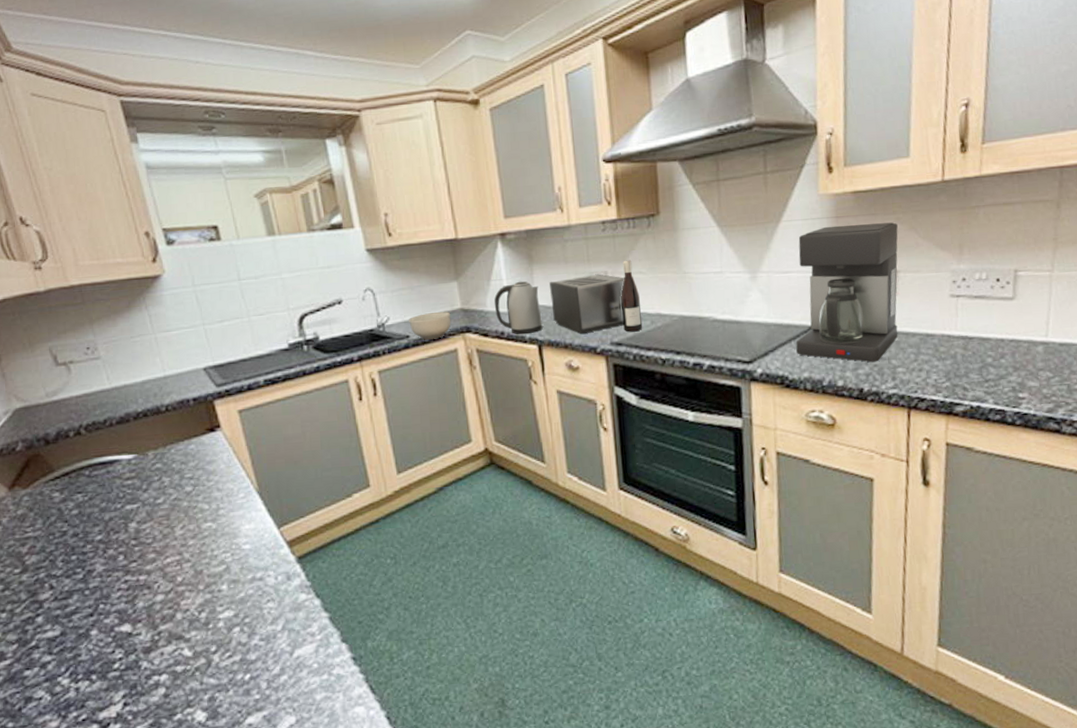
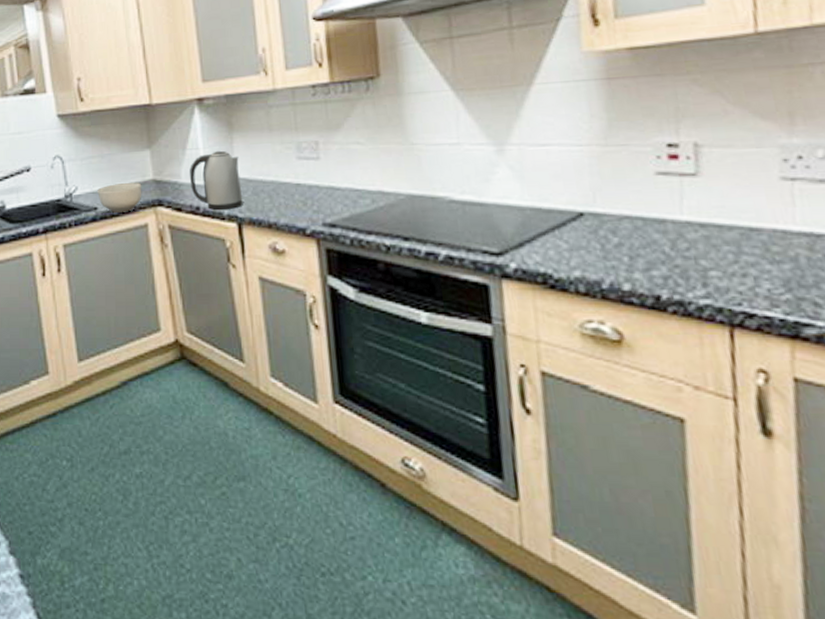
toaster: present [550,274,624,334] -> none [251,144,339,212]
bottle: present [621,260,643,332] -> none [334,128,362,212]
coffee maker: present [796,222,898,362] -> none [557,84,707,262]

